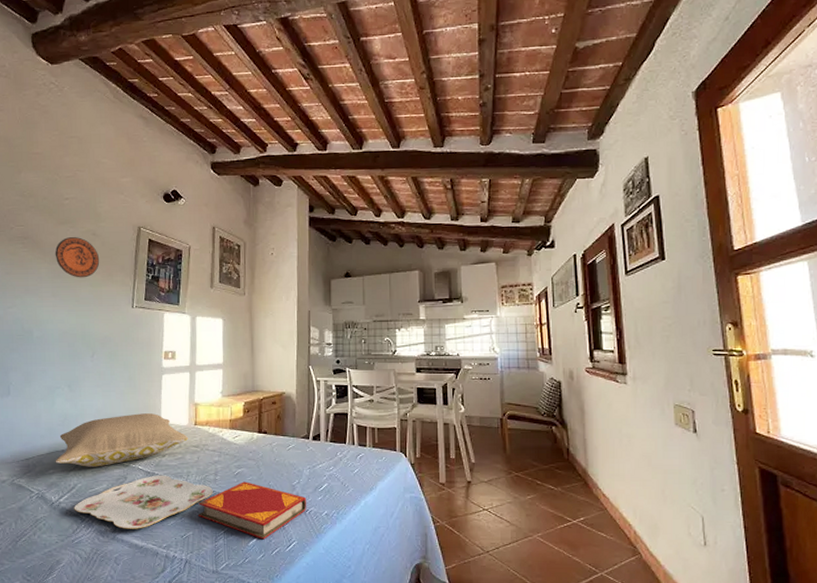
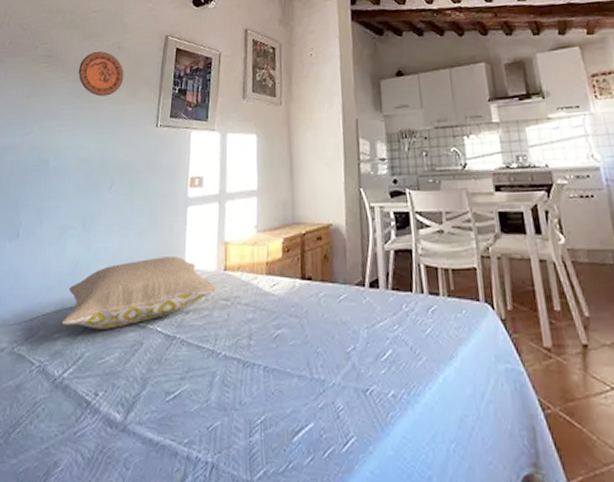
serving tray: present [74,475,213,529] -> none [79,339,246,417]
hardback book: present [197,481,307,540] -> none [227,348,367,434]

